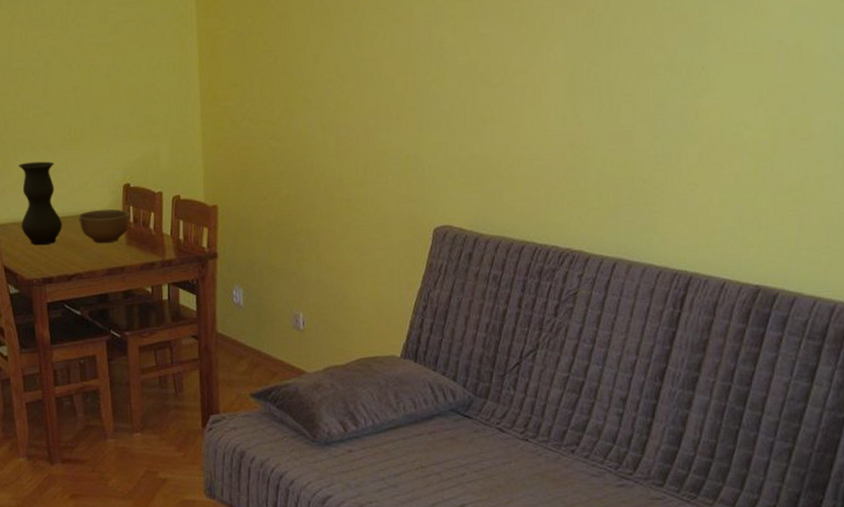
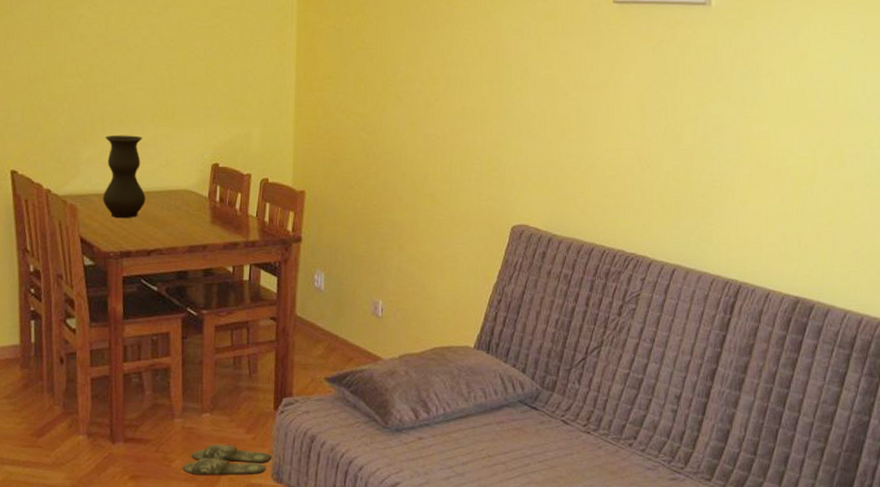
bowl: present [77,209,130,243] -> none [162,186,216,220]
slippers: none [119,462,203,493] -> present [183,444,272,476]

